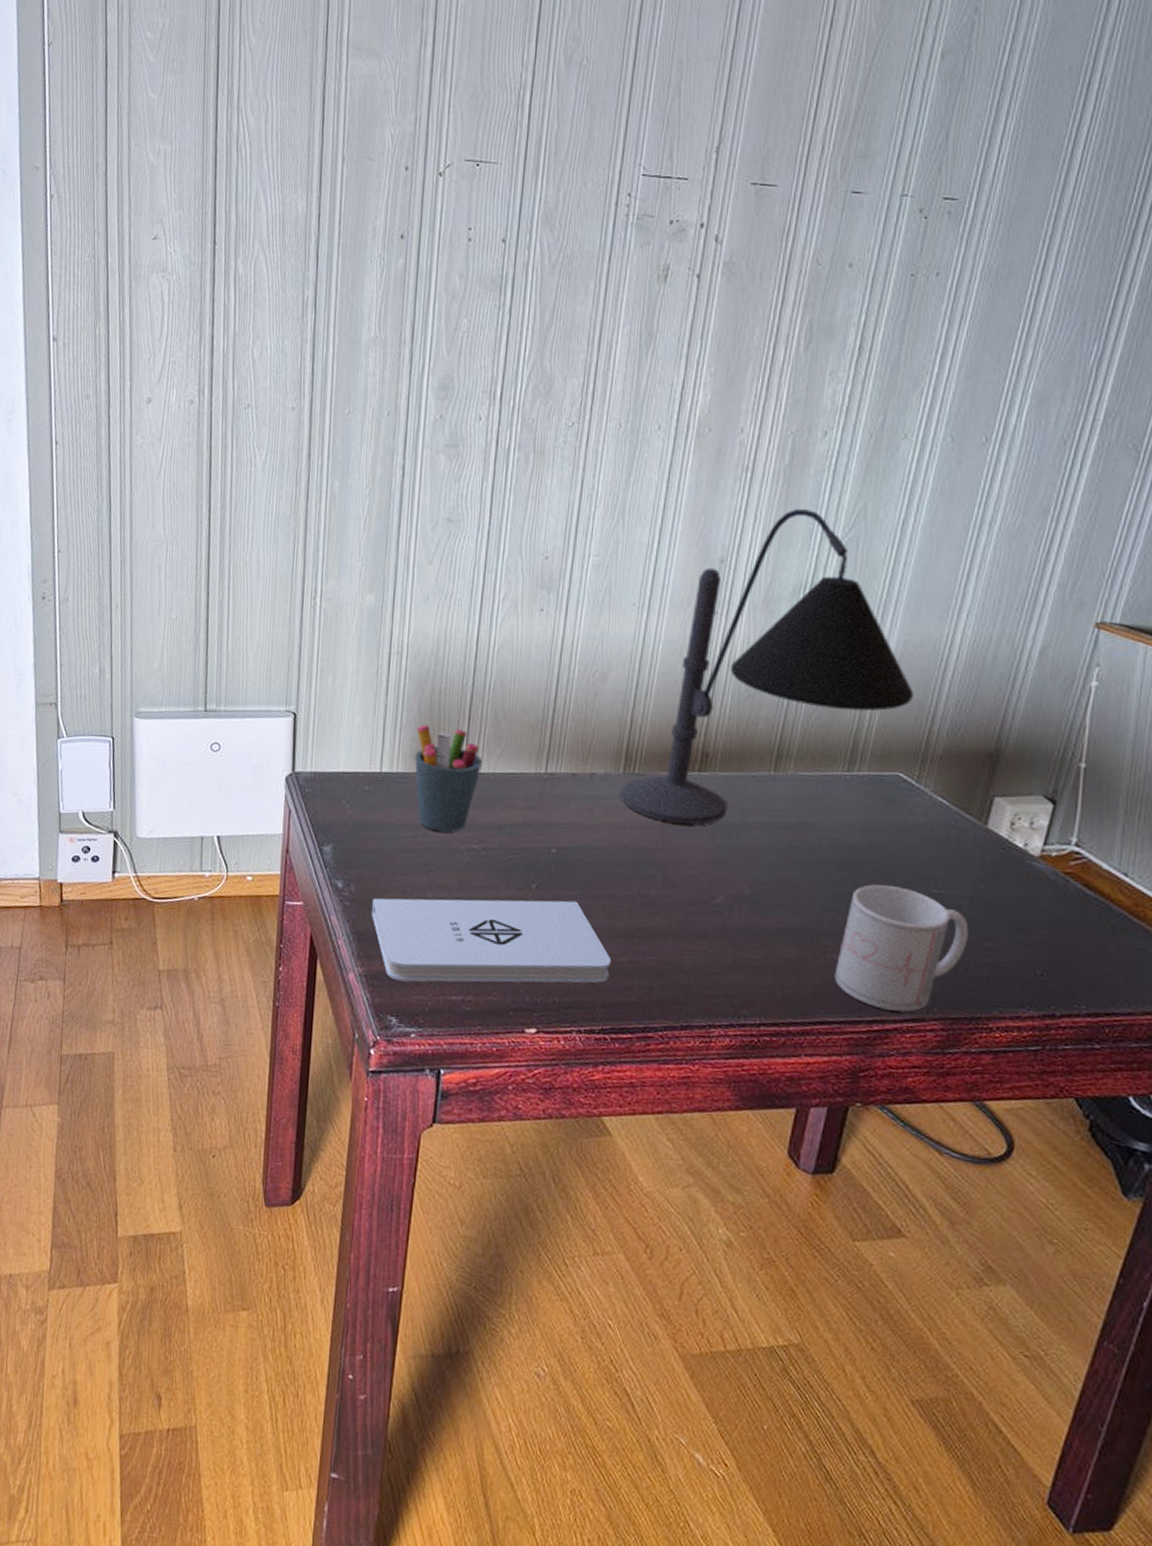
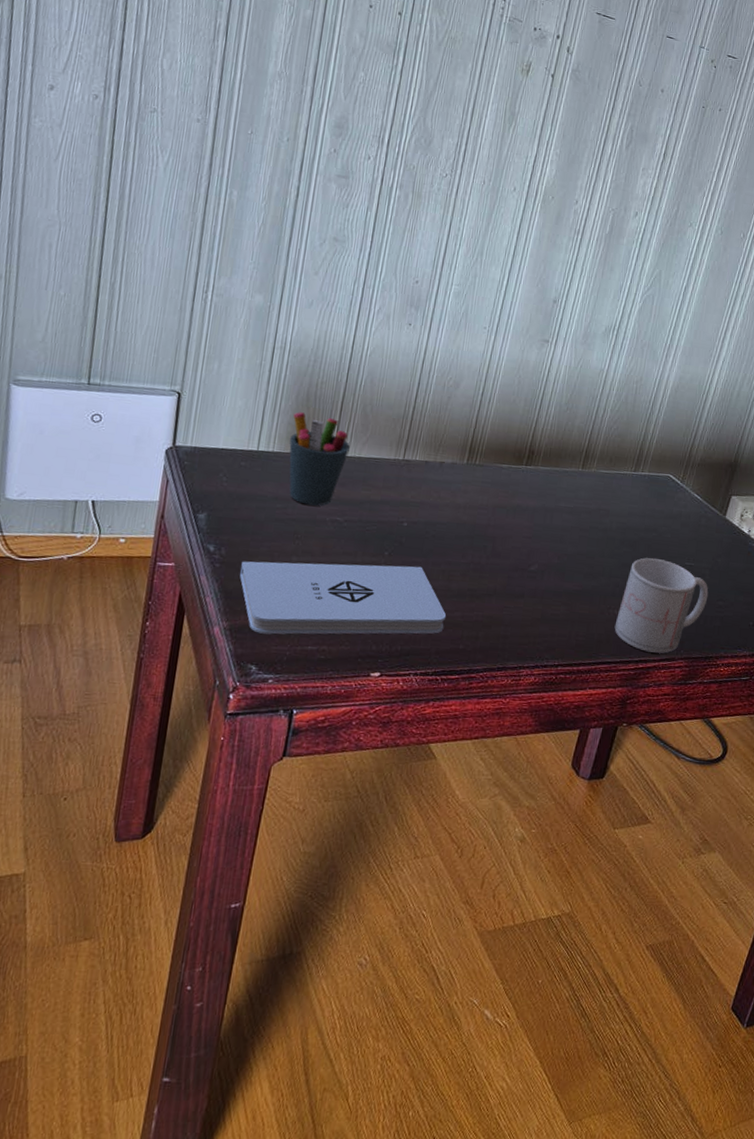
desk lamp: present [620,508,915,825] -> none [463,268,684,508]

